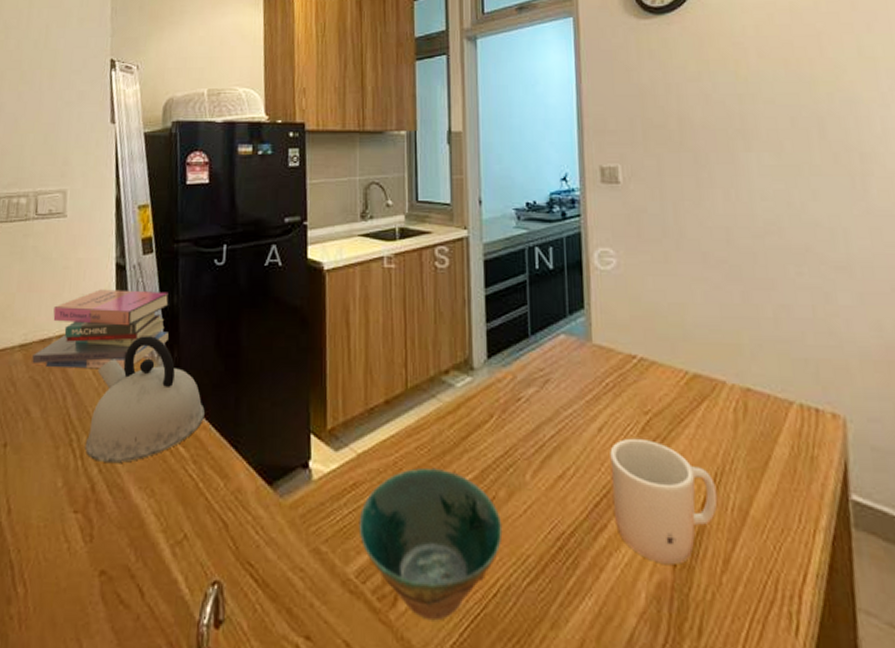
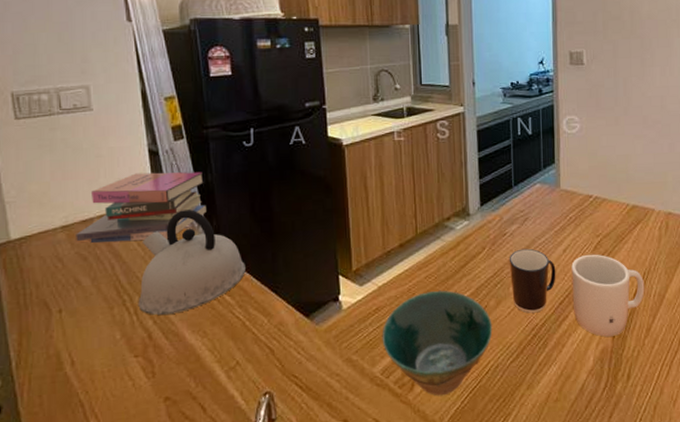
mug: none [524,421,589,515] -> present [509,248,556,313]

